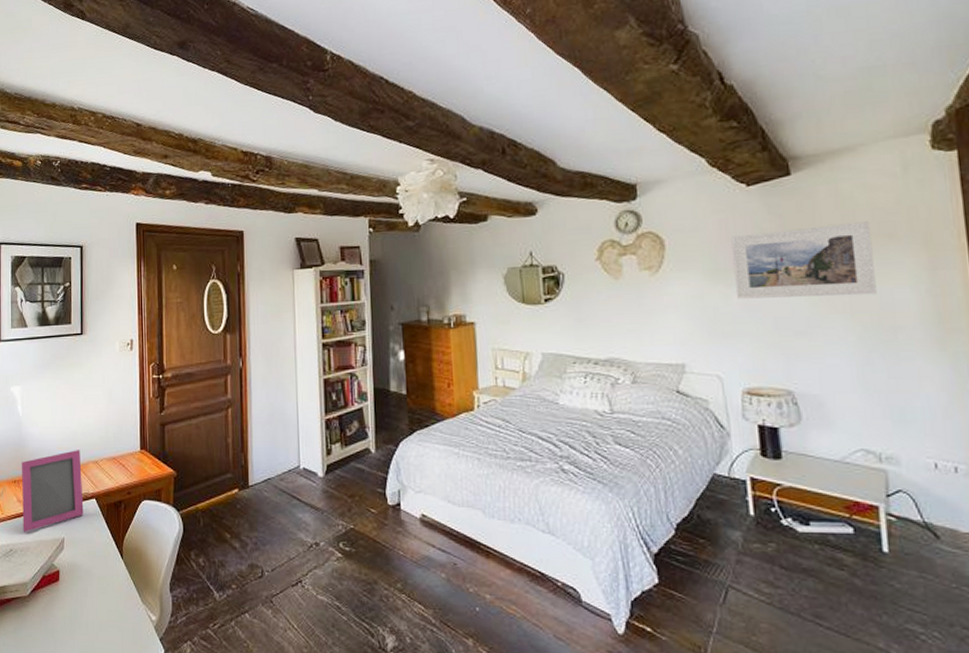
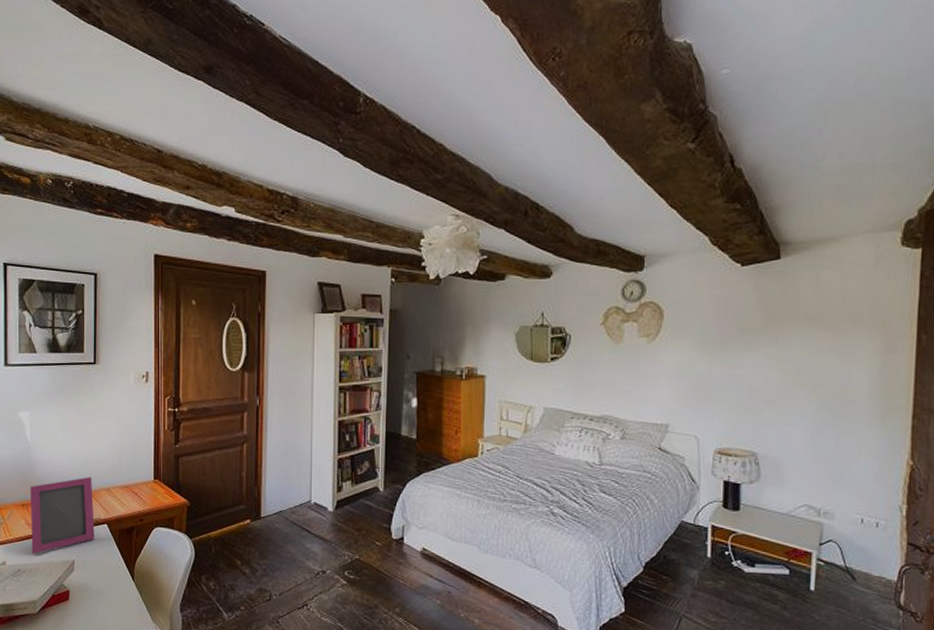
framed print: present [731,221,877,299] -> none [720,307,841,373]

